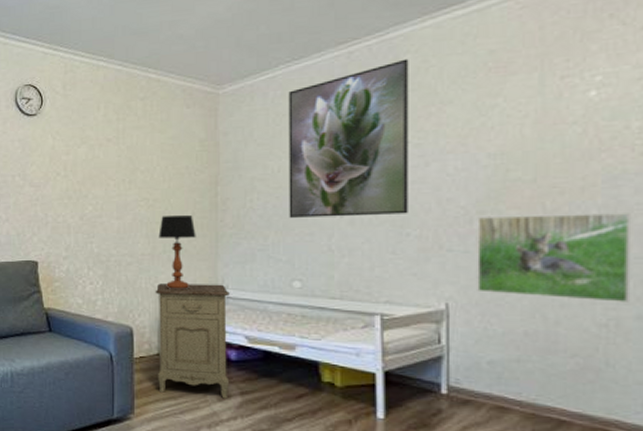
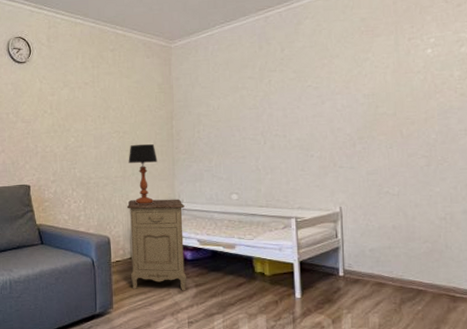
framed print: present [288,58,409,218] -> none [223,23,312,145]
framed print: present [477,213,632,302] -> none [358,137,458,202]

